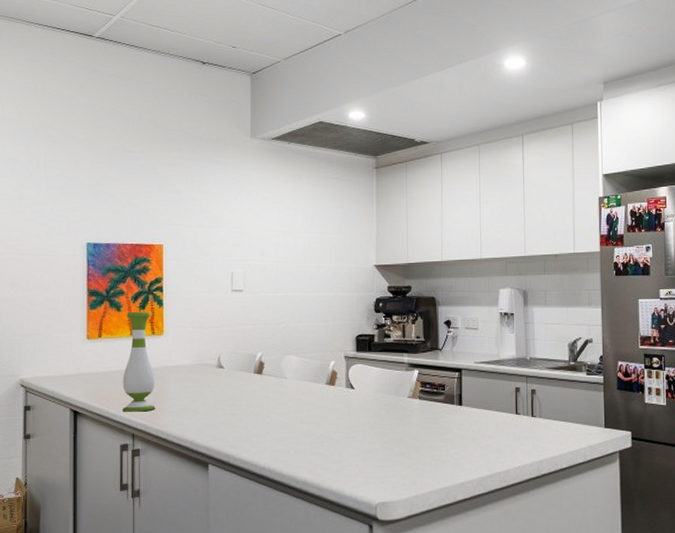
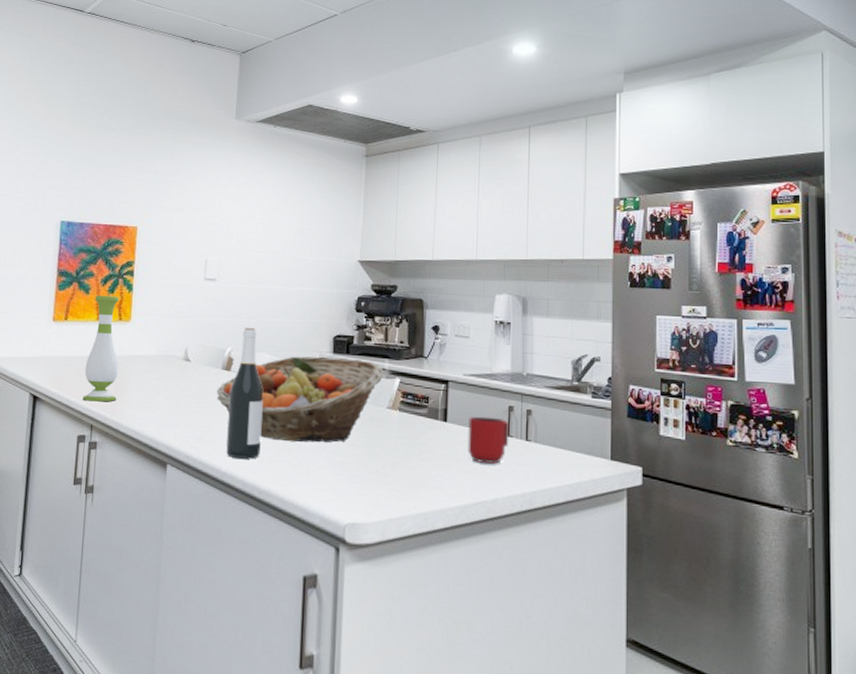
fruit basket: none [250,355,403,435] -> present [216,356,383,443]
wine bottle: none [263,333,295,453] -> present [226,328,264,459]
mug: none [481,398,517,440] -> present [468,416,510,464]

